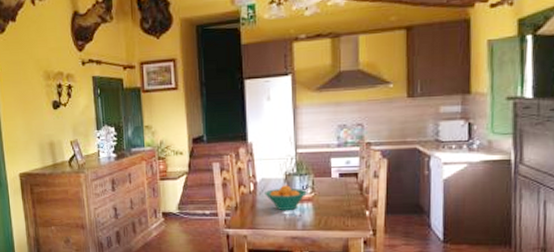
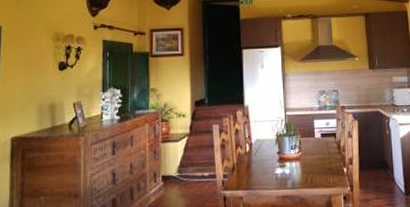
fruit bowl: present [265,185,307,210] -> none [259,145,295,170]

